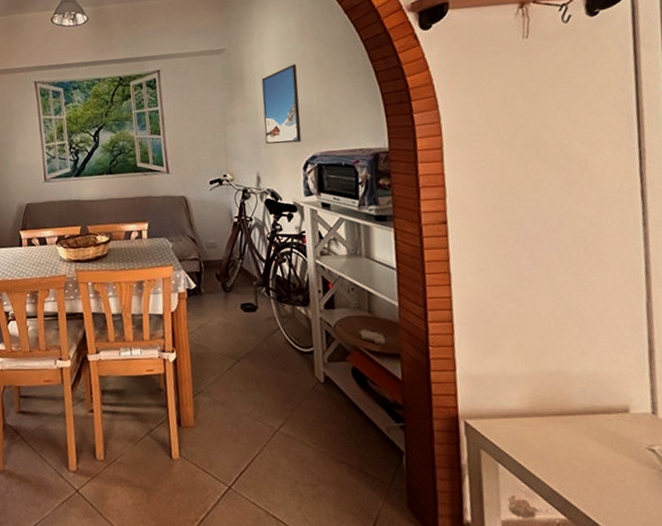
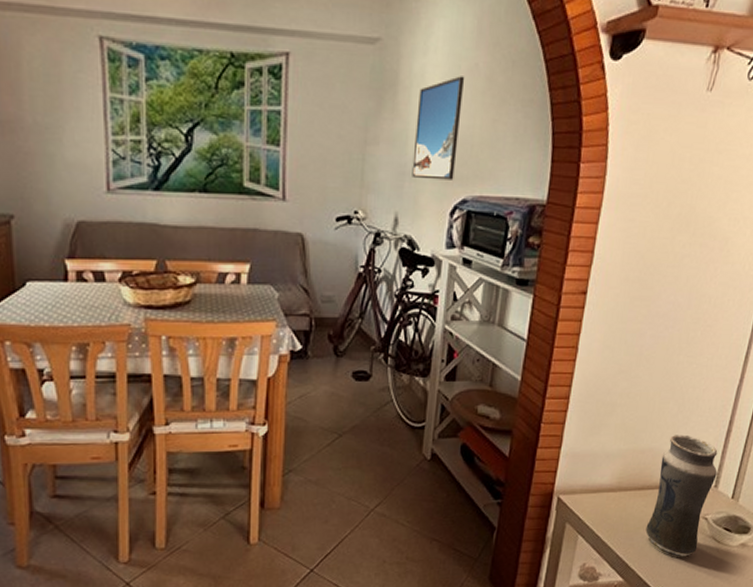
vase: none [574,356,653,496] -> present [645,435,718,558]

